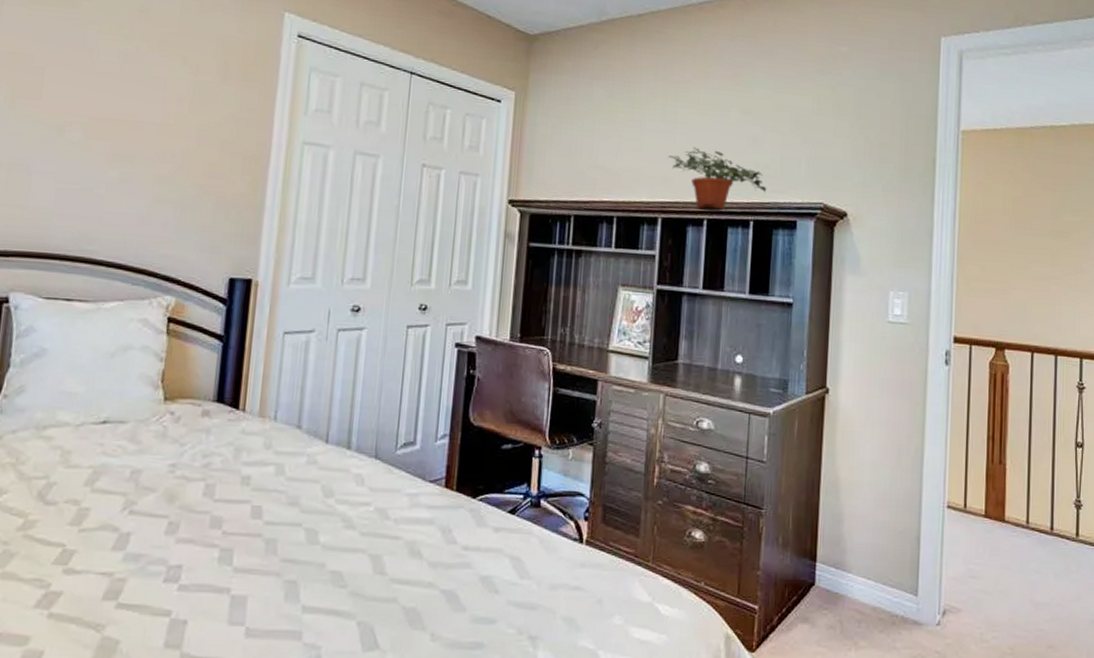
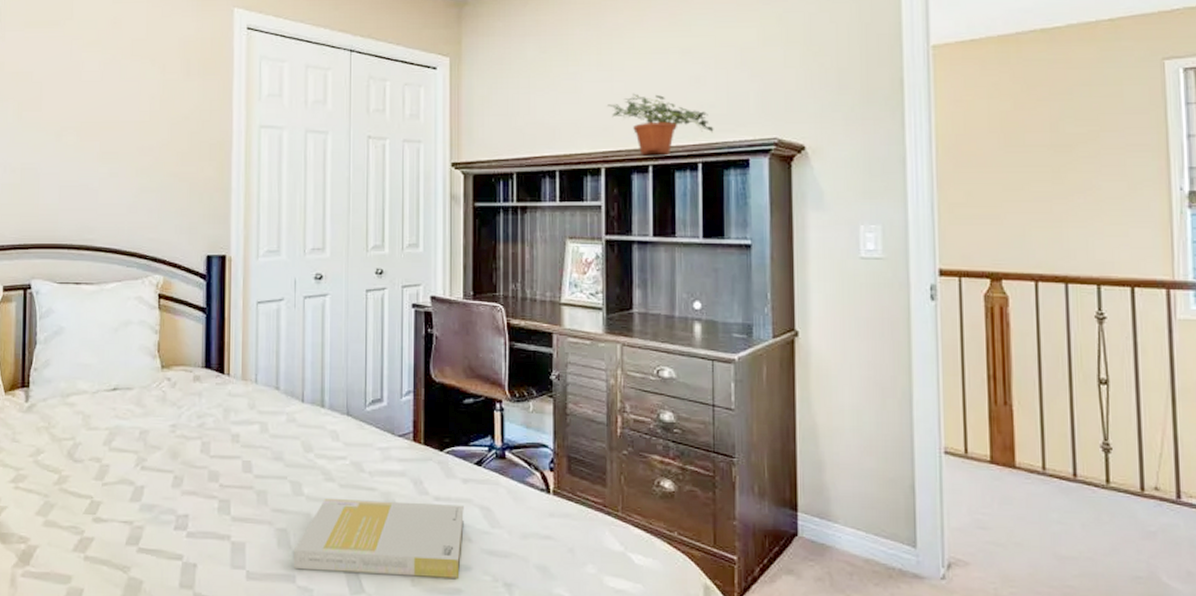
book: none [302,548,493,632] -> present [294,499,464,578]

